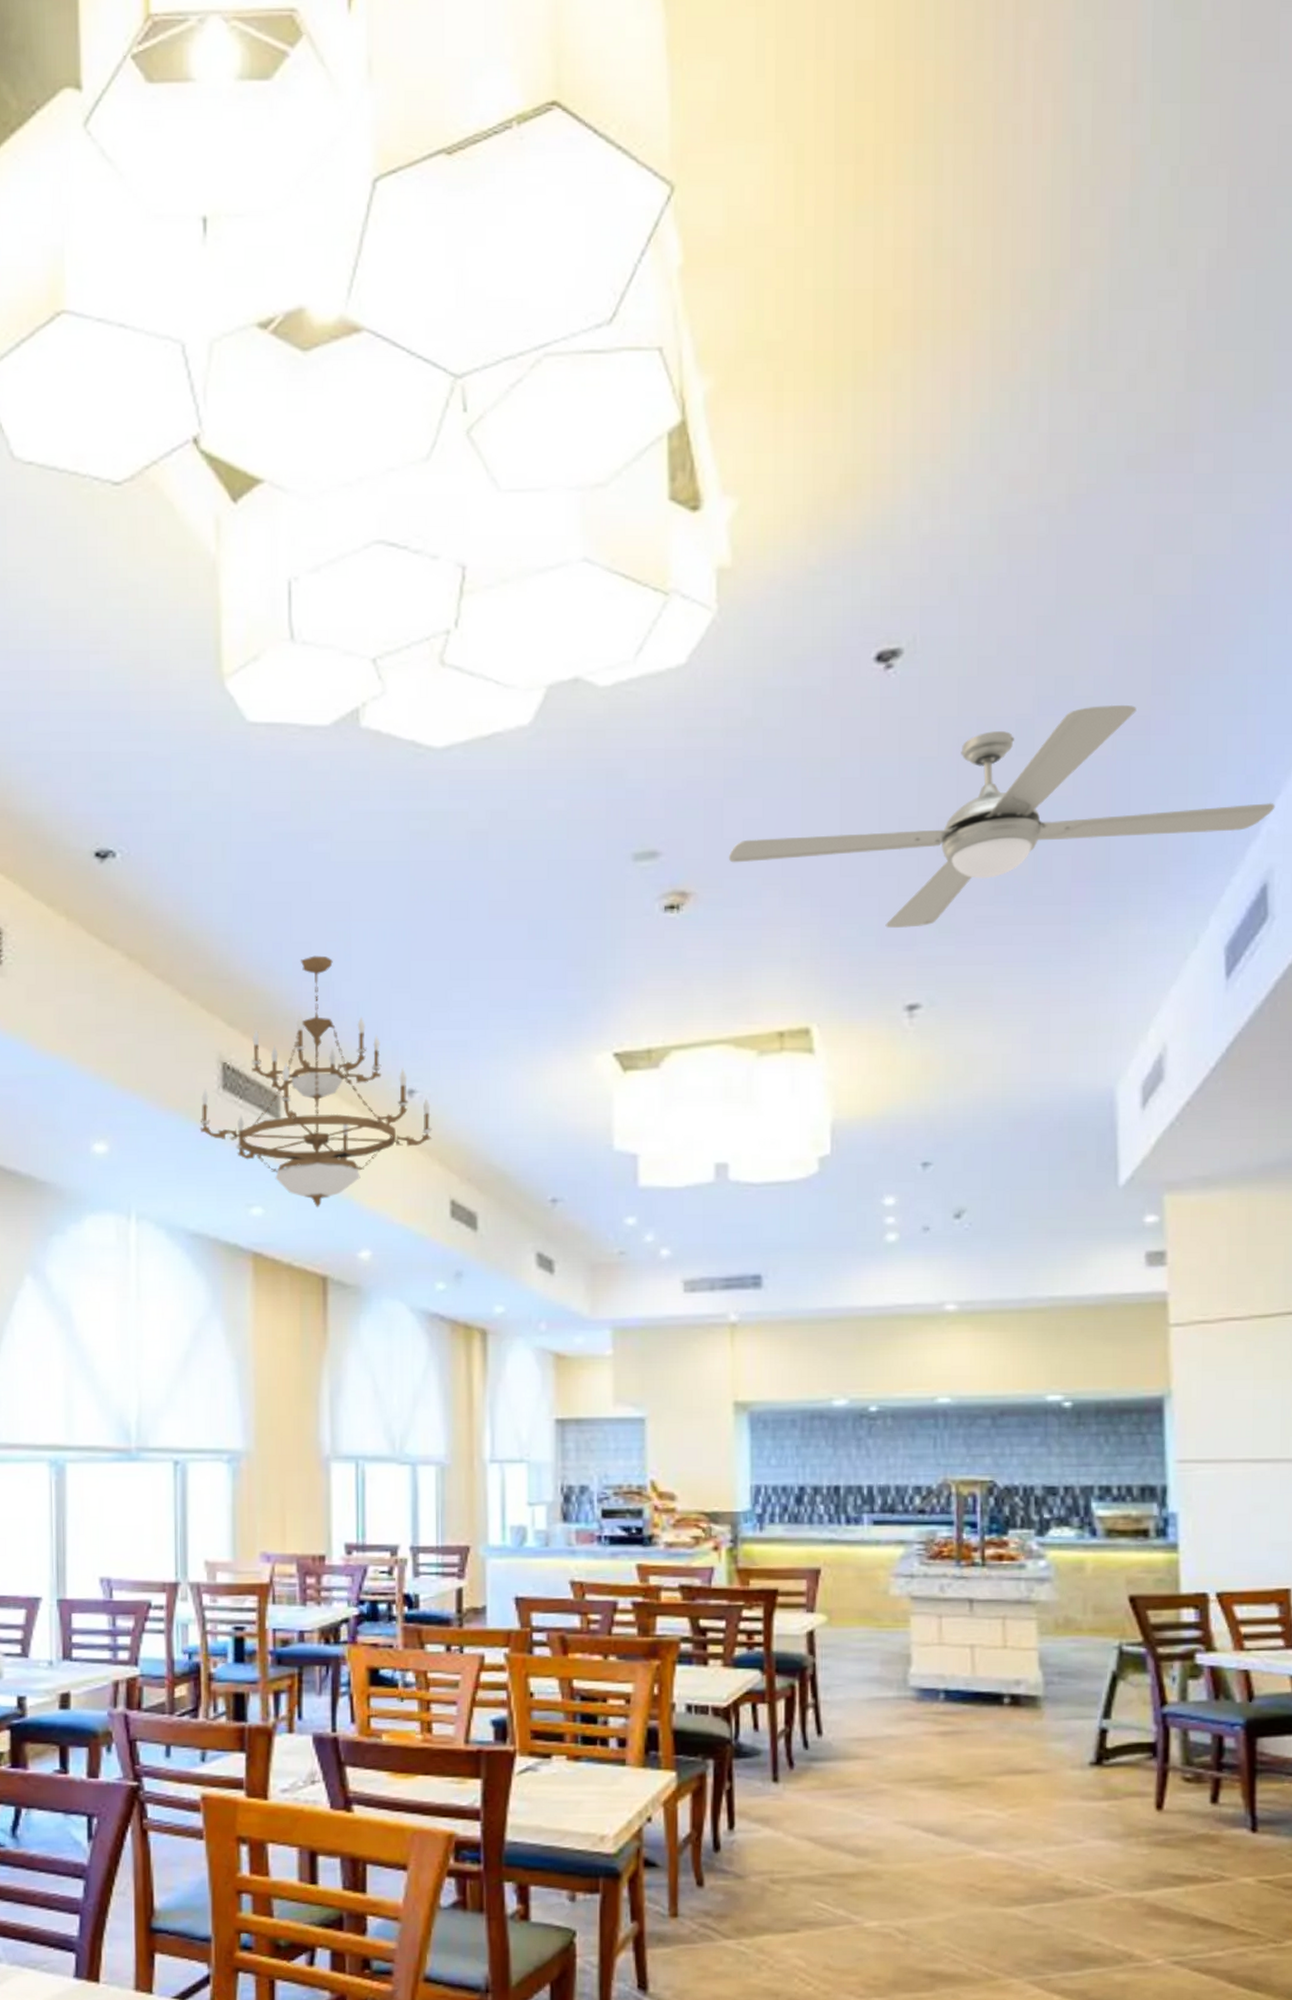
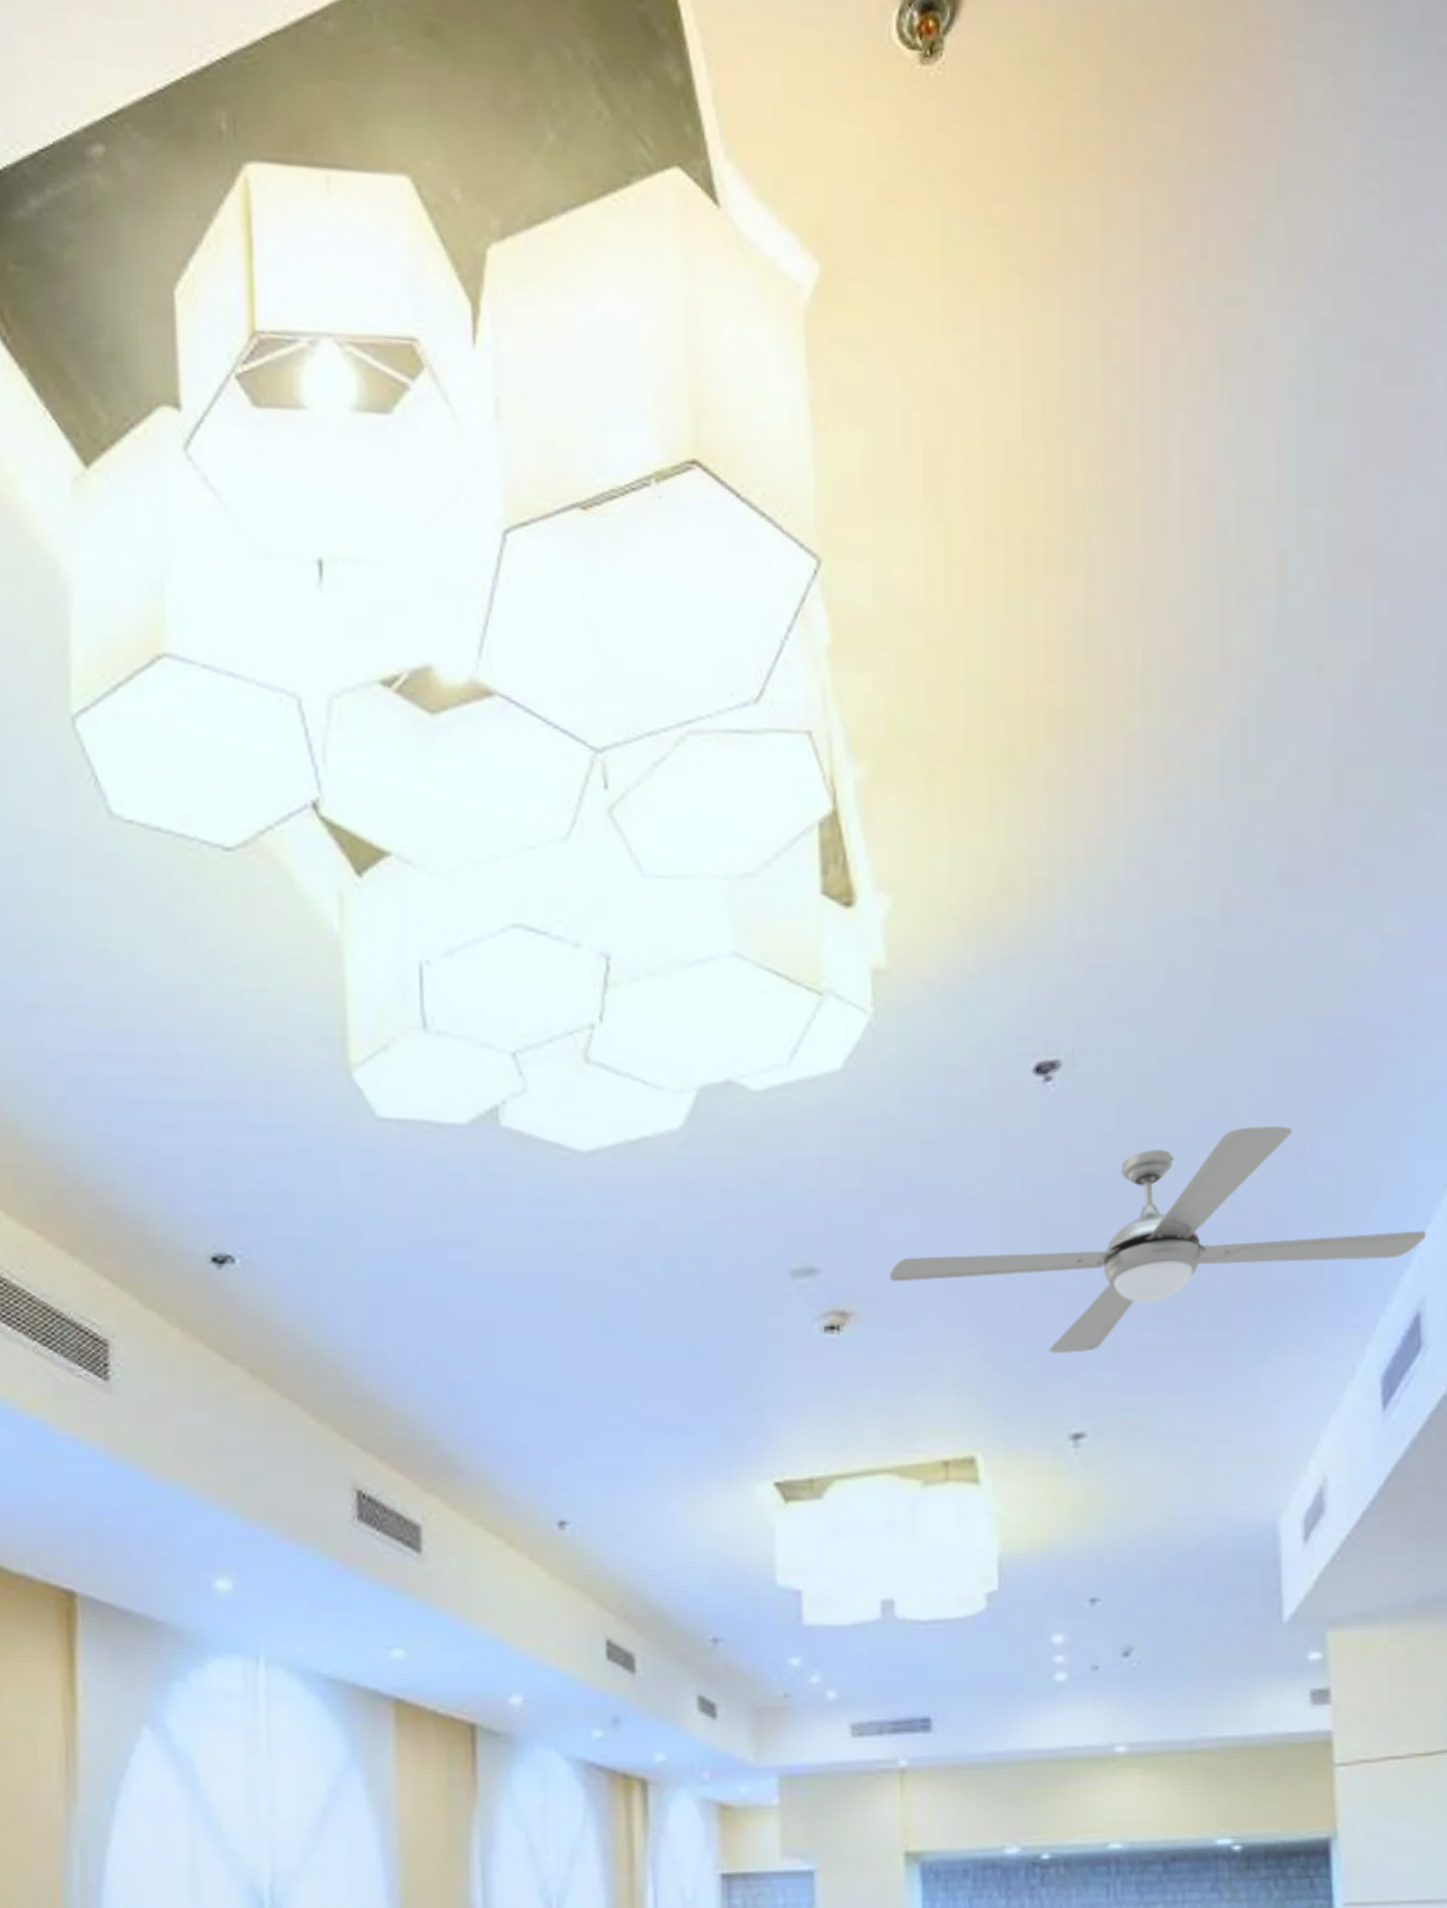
chandelier: present [200,955,432,1209] -> none [333,1374,586,1650]

